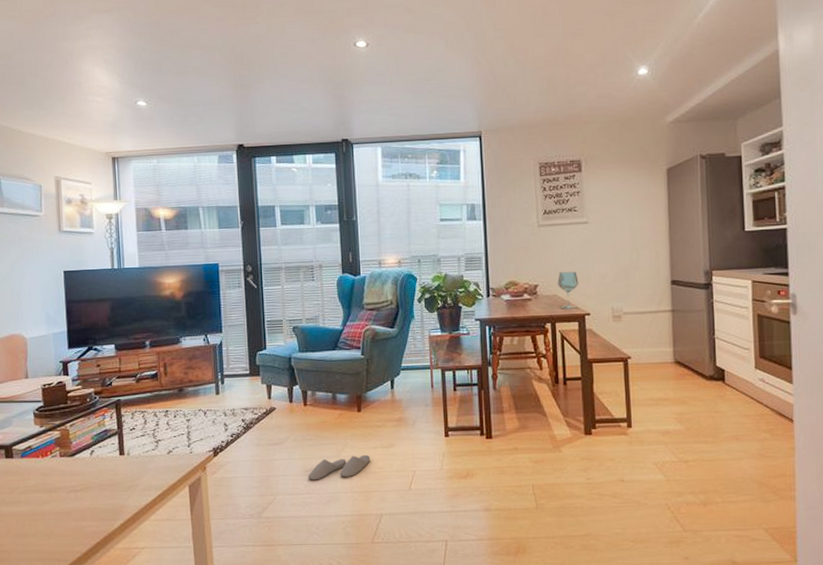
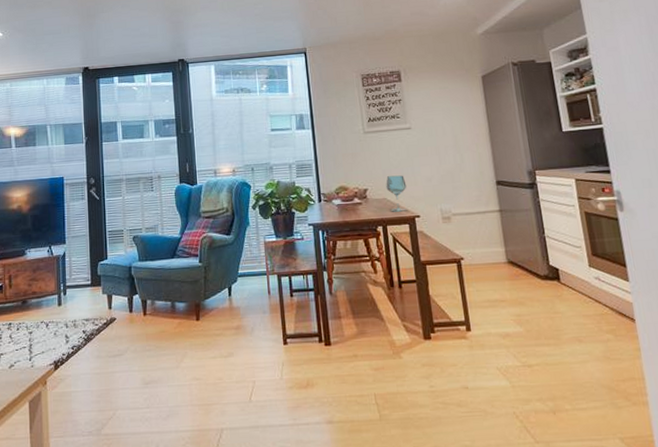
slippers: present [307,455,370,481] -> none [147,366,209,394]

